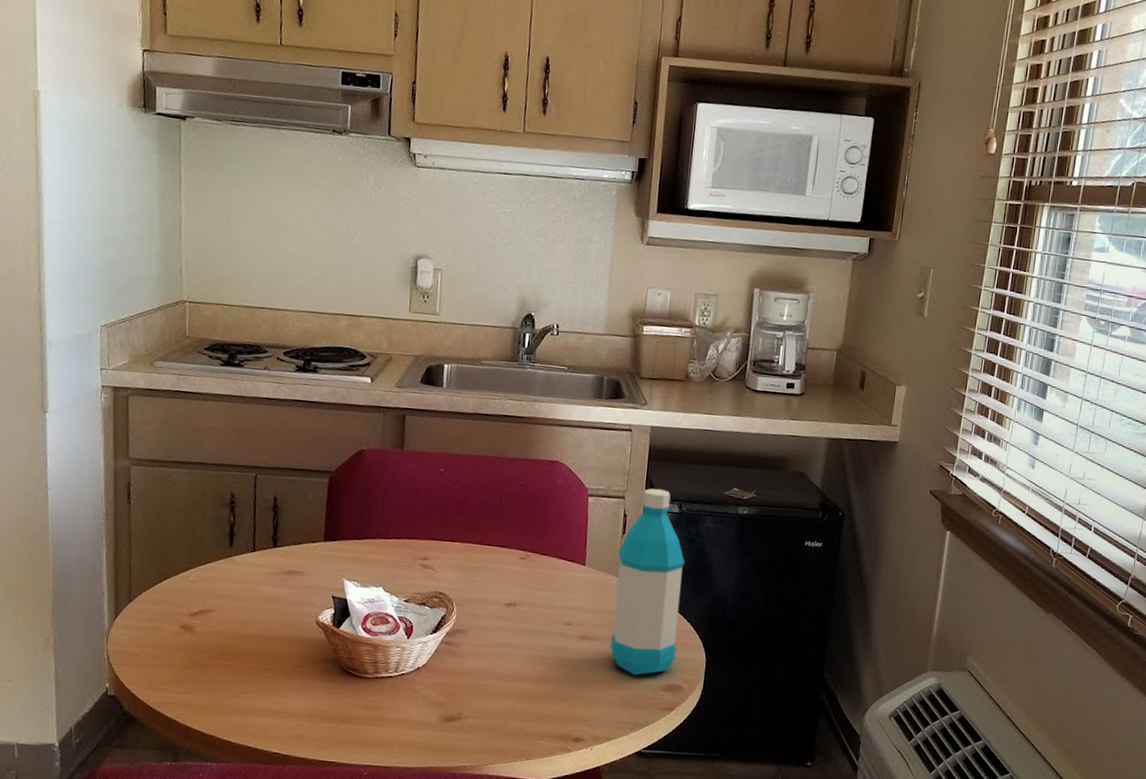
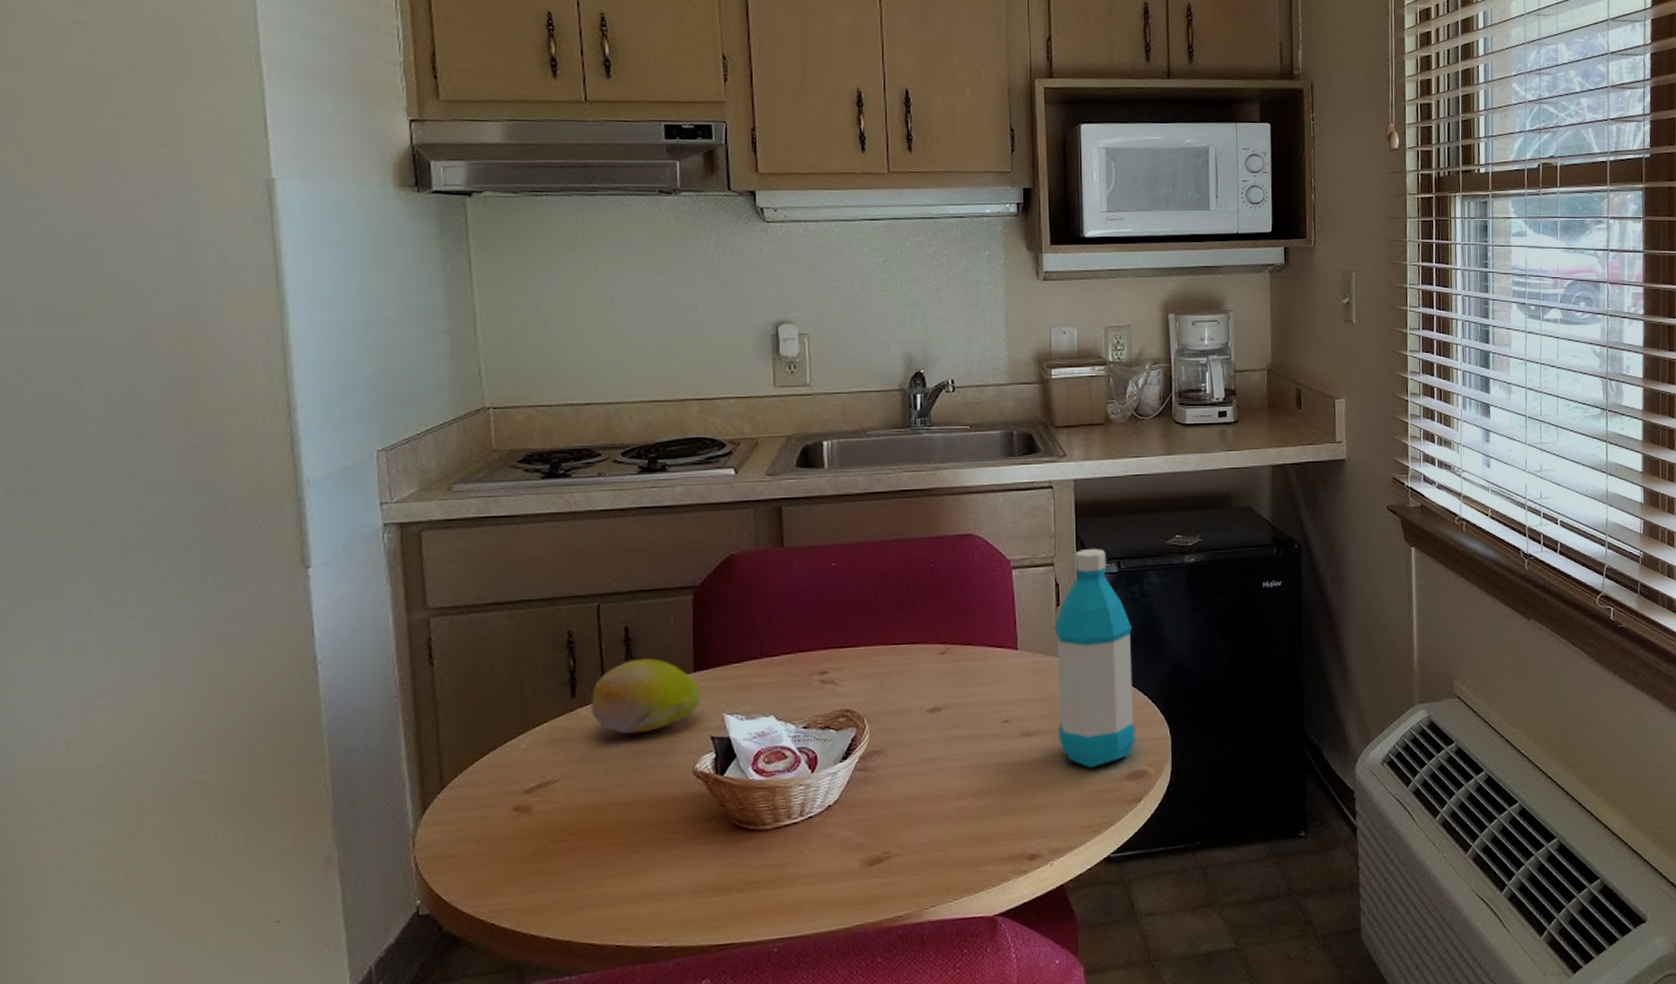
fruit: none [243,523,328,584] -> present [590,658,700,735]

